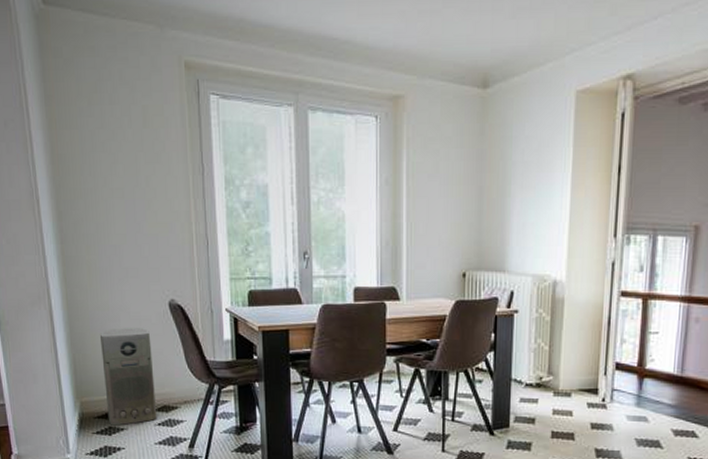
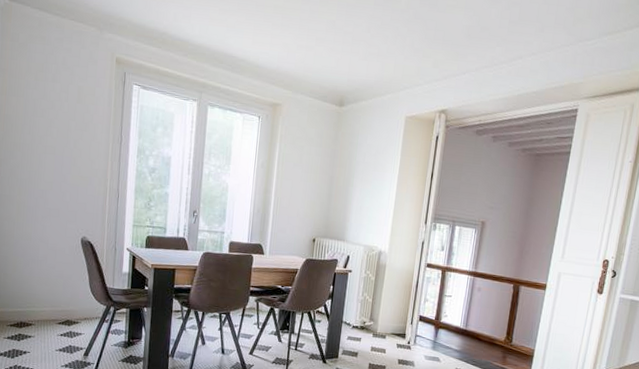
air purifier: present [99,328,157,426] -> none [19,255,63,334]

